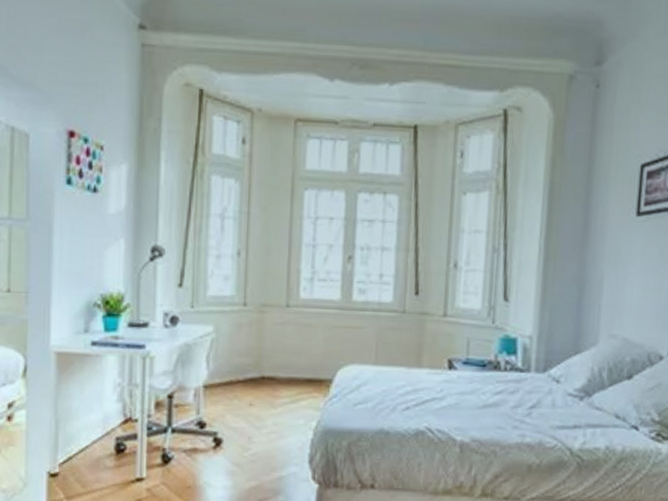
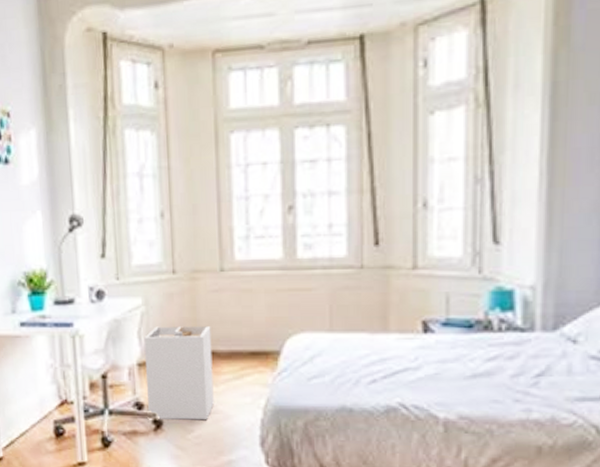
laundry hamper: none [209,352,274,440] -> present [143,326,214,421]

